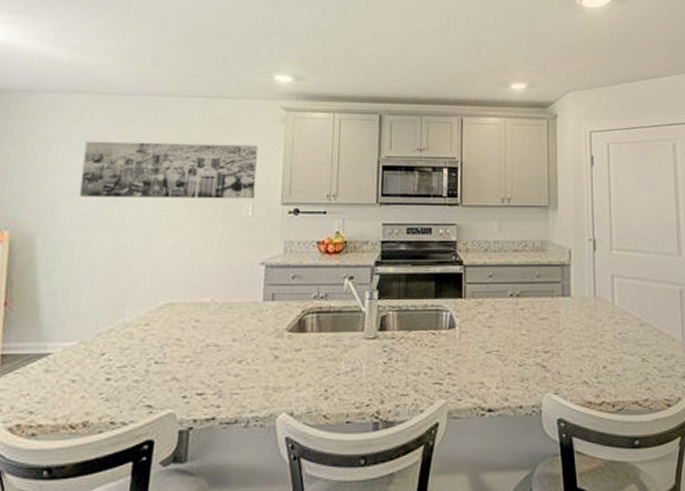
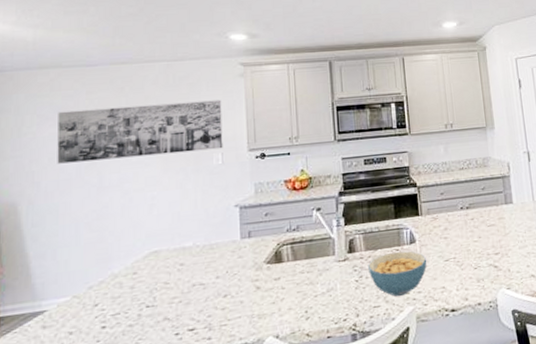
cereal bowl: none [399,335,466,387] -> present [368,251,427,297]

